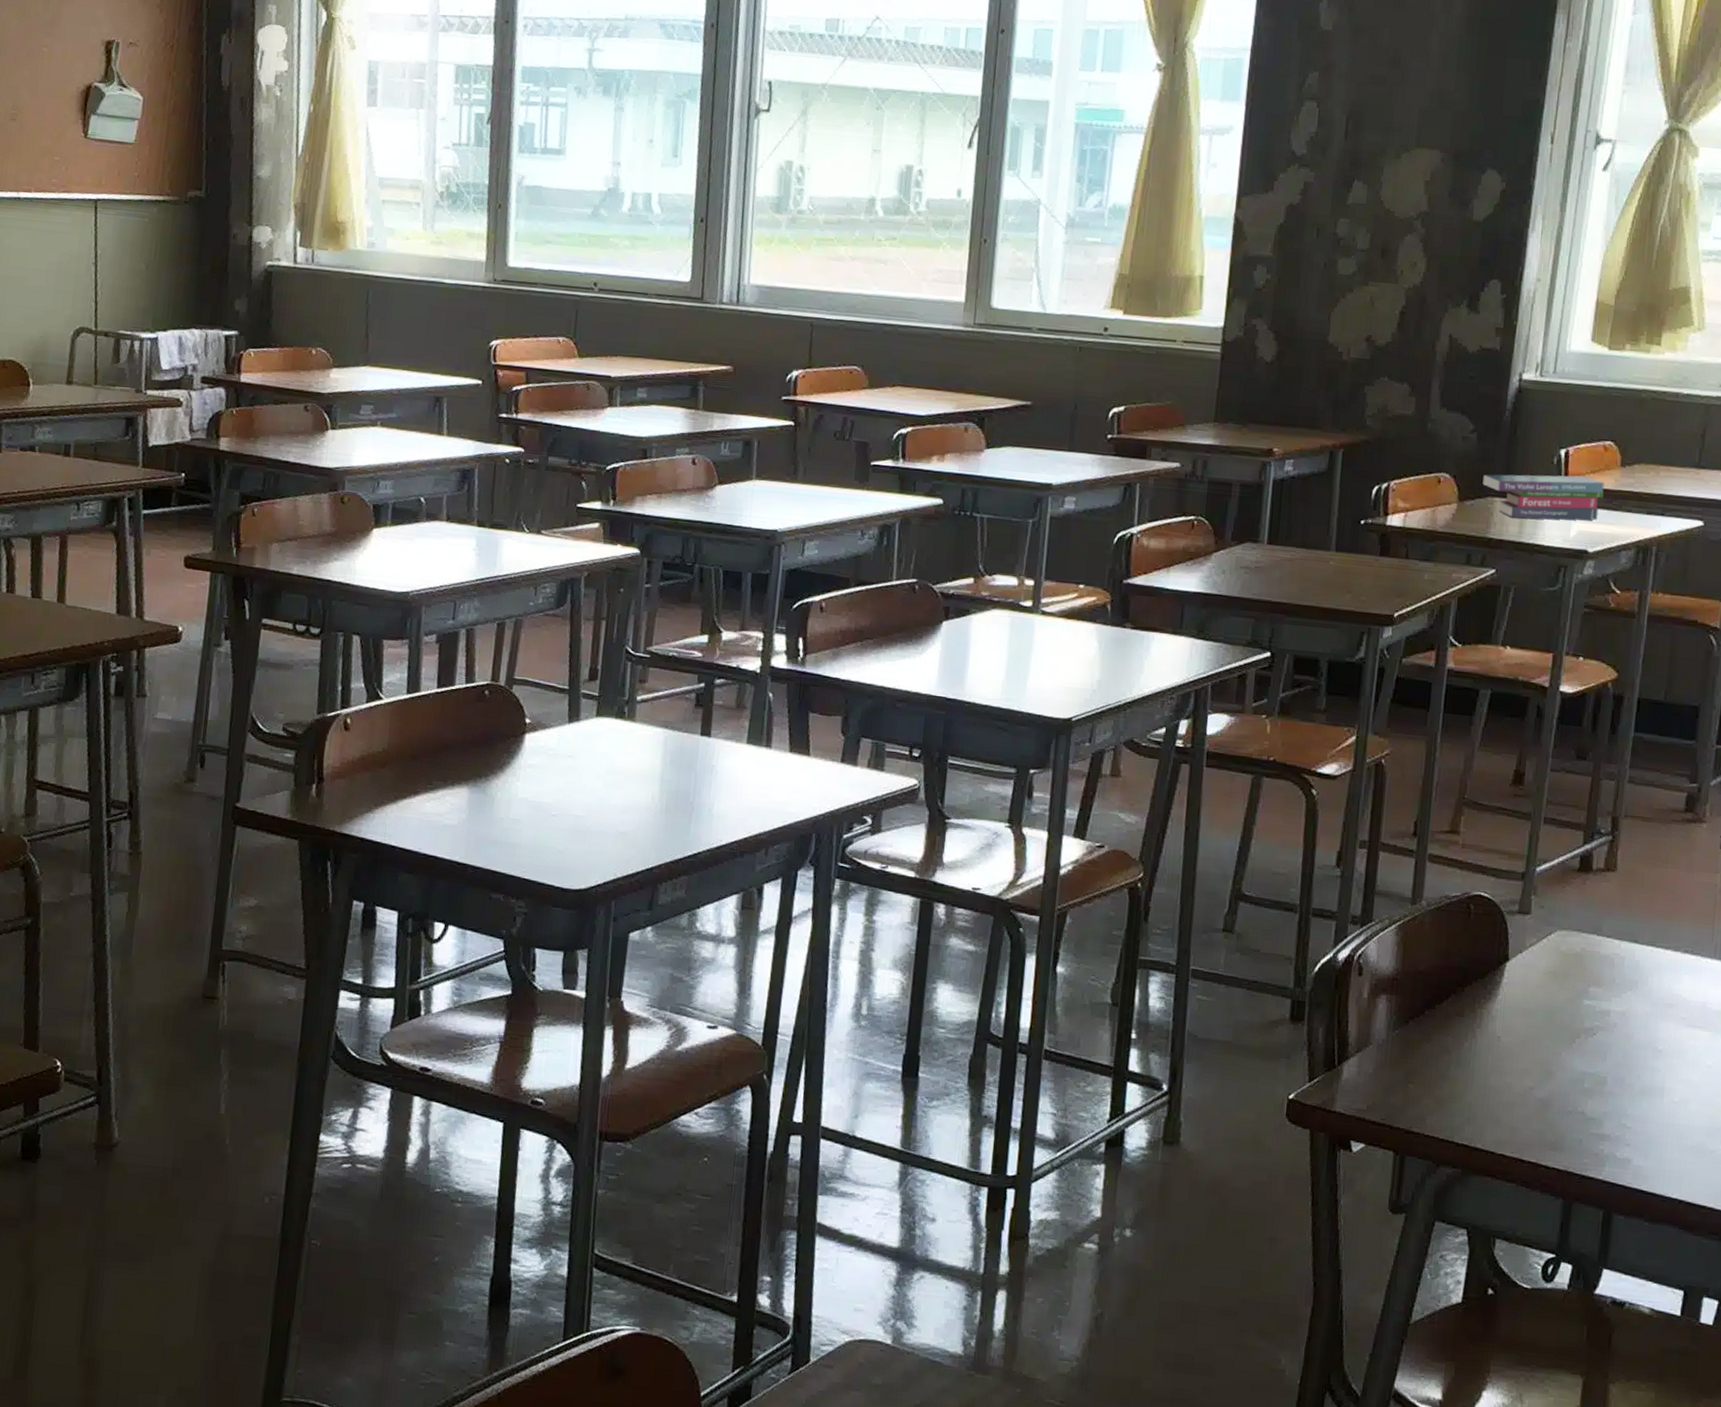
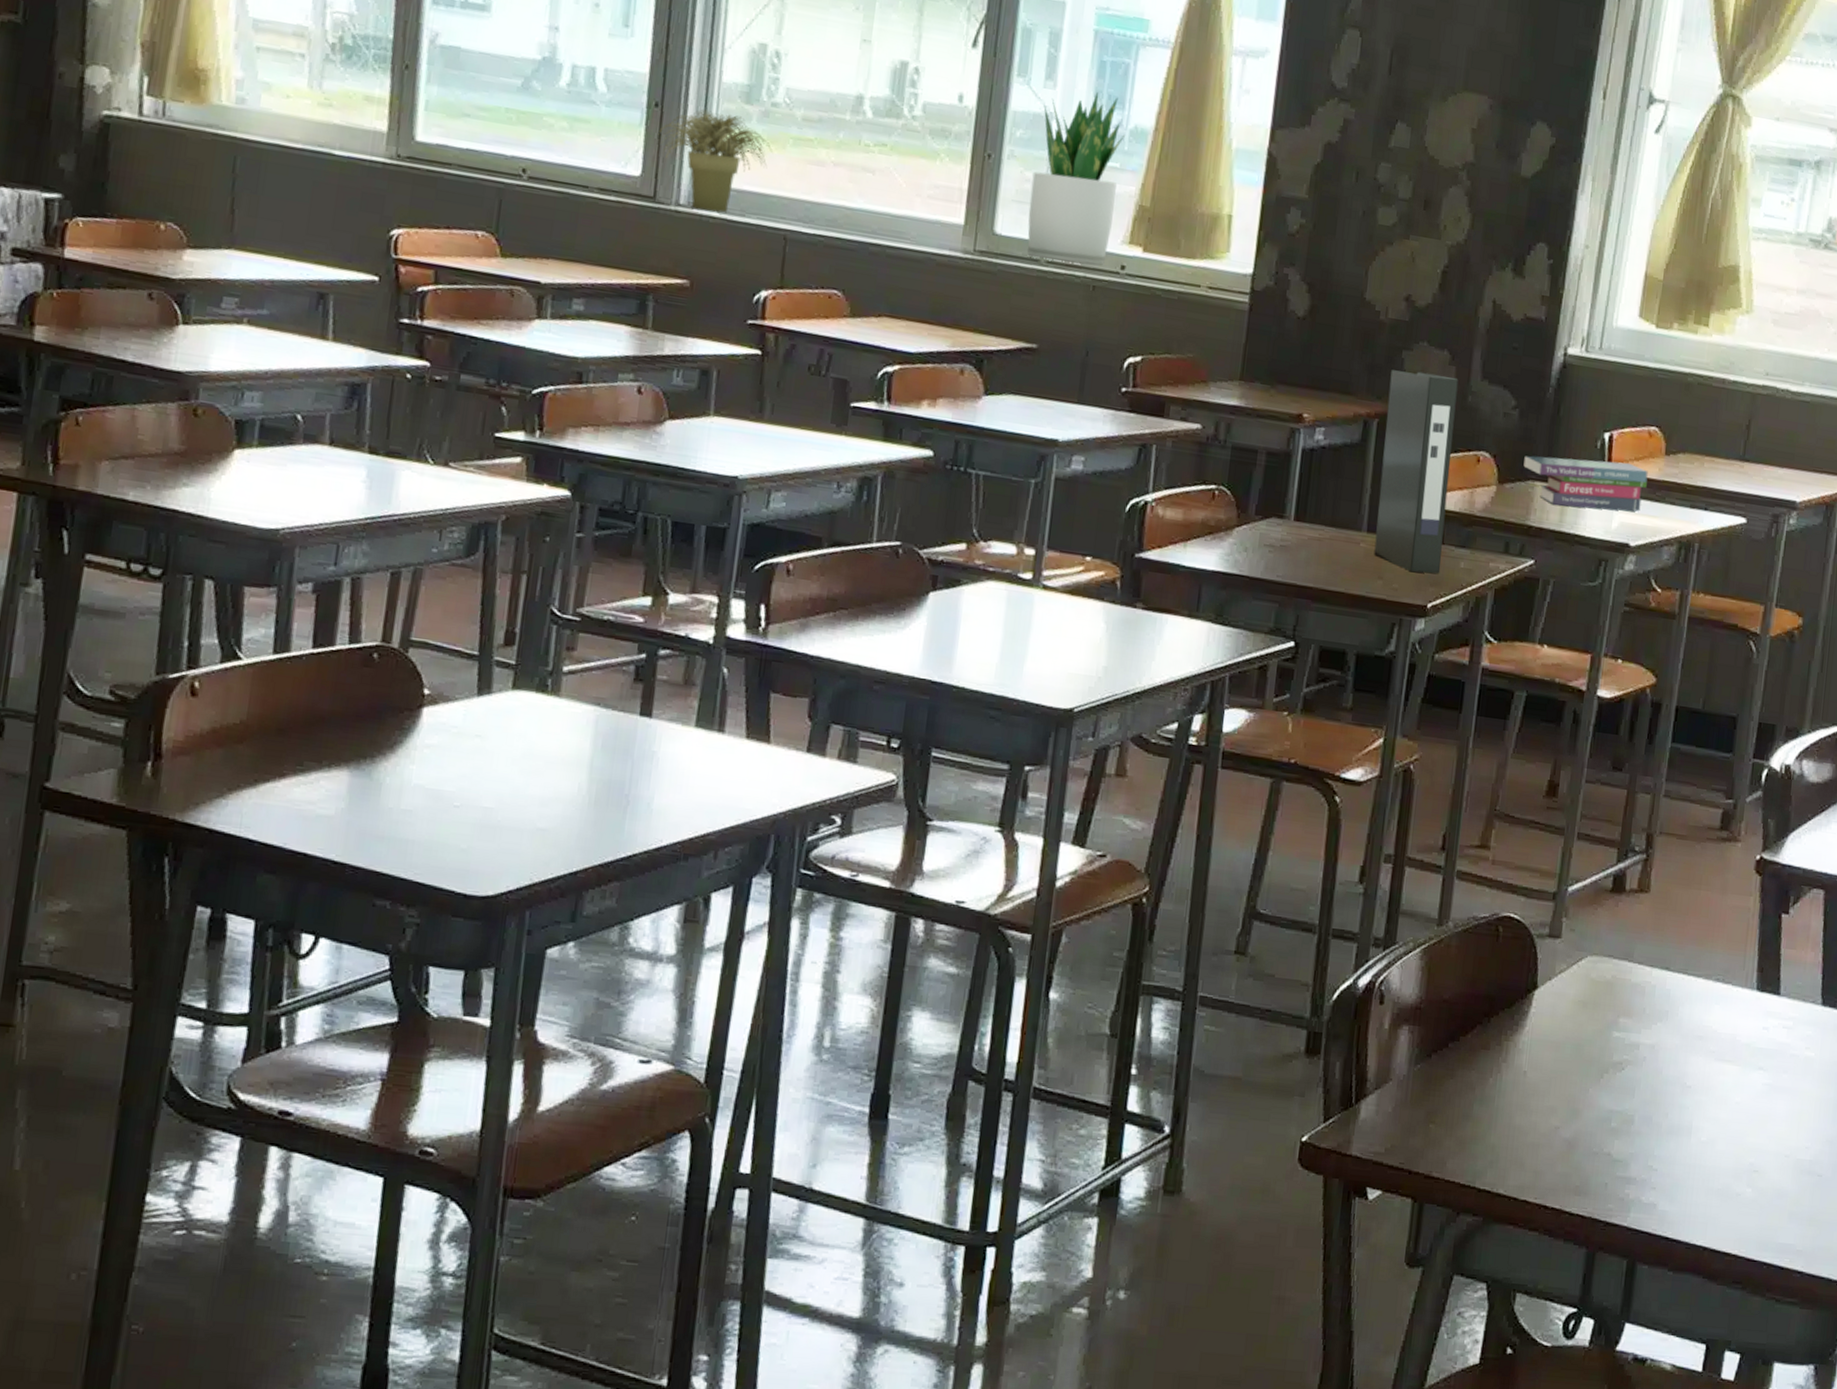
potted plant: none [704,221,799,307] -> present [658,109,773,213]
planter: none [1020,178,1105,330] -> present [1027,92,1125,266]
binder: none [1342,404,1418,586] -> present [1374,370,1459,574]

